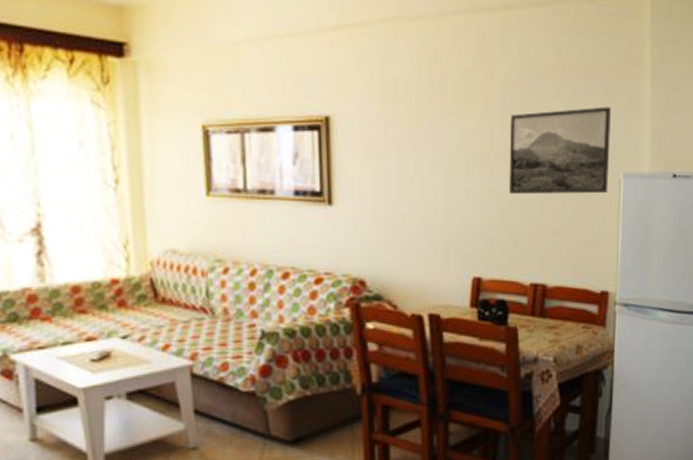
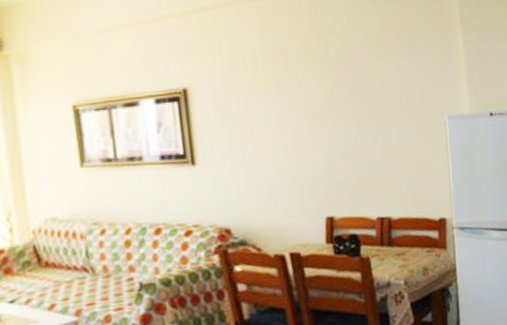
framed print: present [509,106,612,194] -> none [345,61,436,142]

